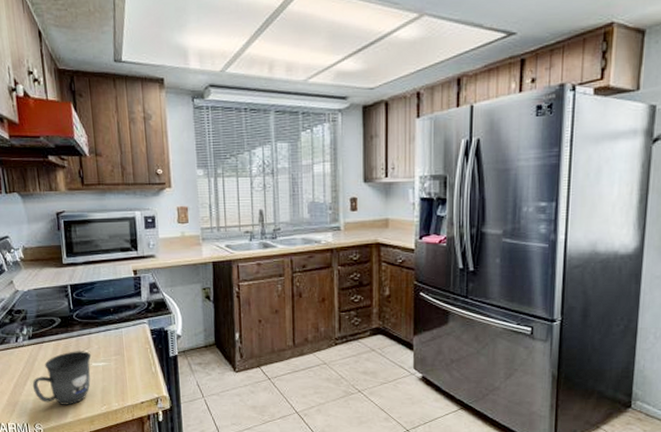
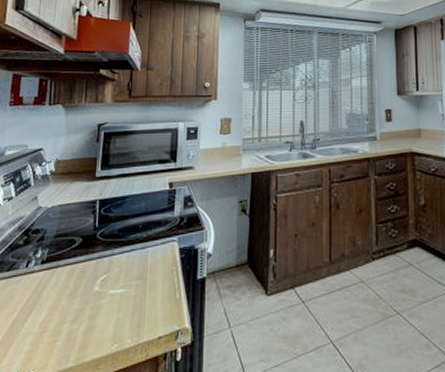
mug: present [32,351,92,405] -> none [34,276,110,345]

